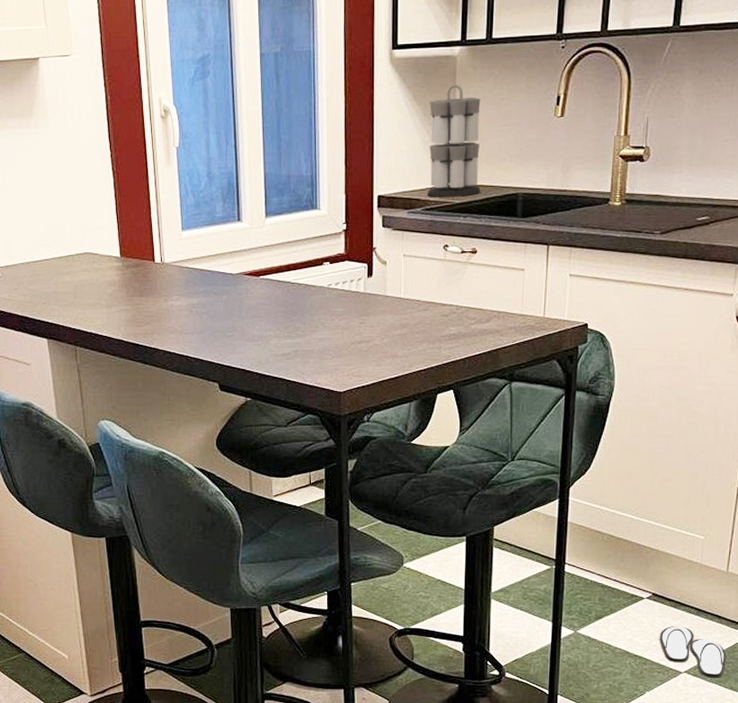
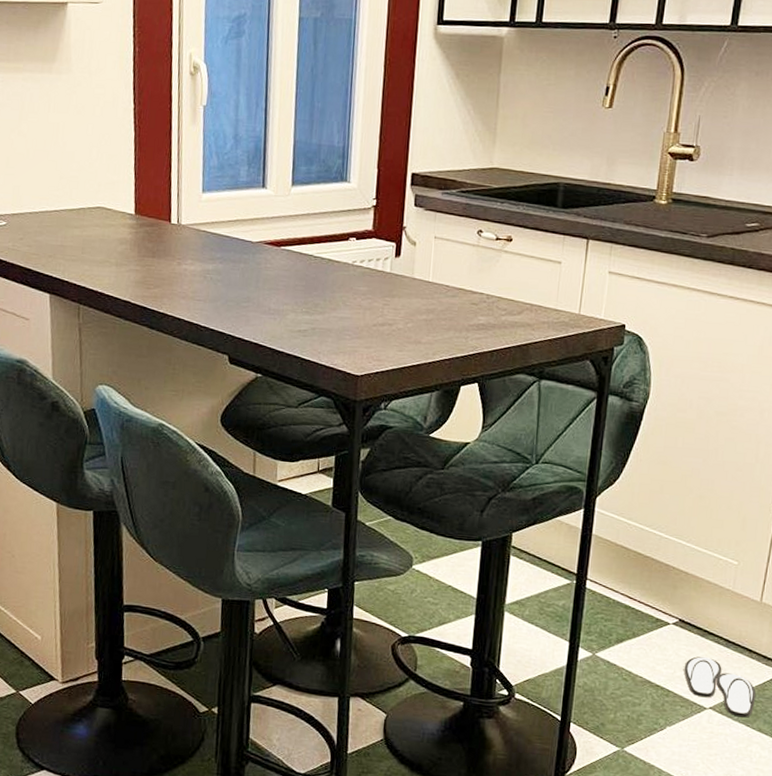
spice rack: present [427,84,481,197] -> none [464,65,526,182]

